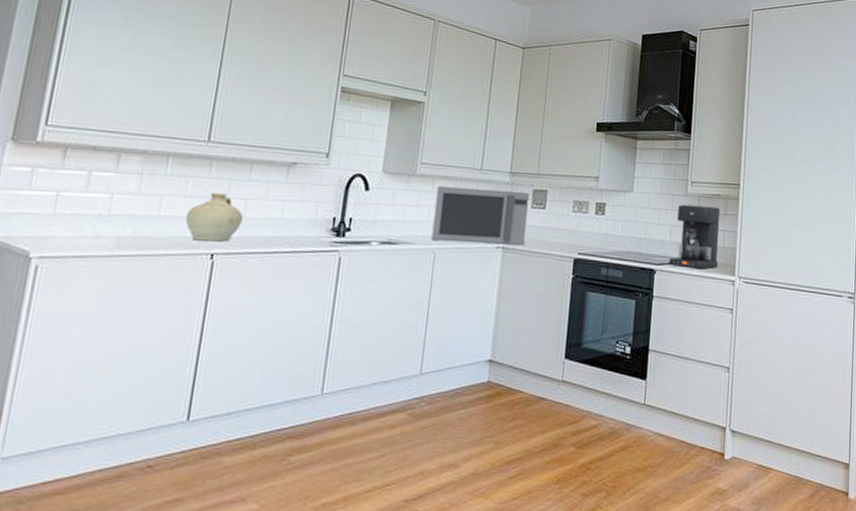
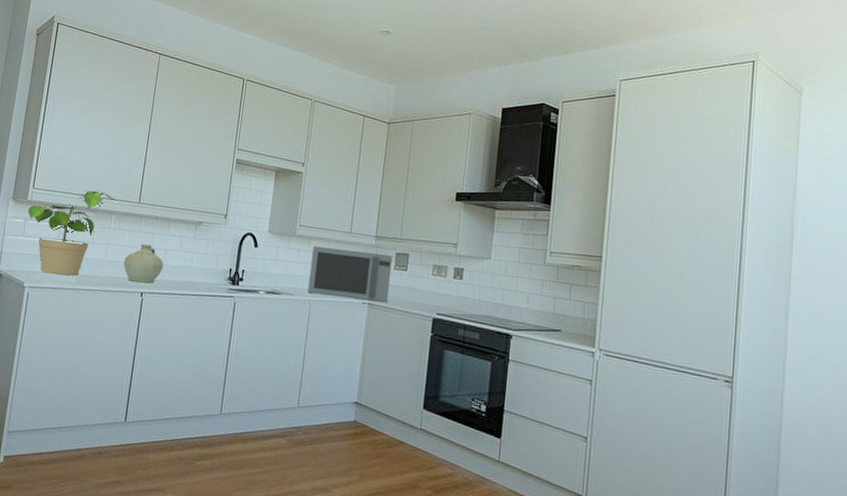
potted plant: none [37,127,176,240] -> present [28,190,117,276]
coffee maker: present [669,204,721,269] -> none [526,273,581,339]

